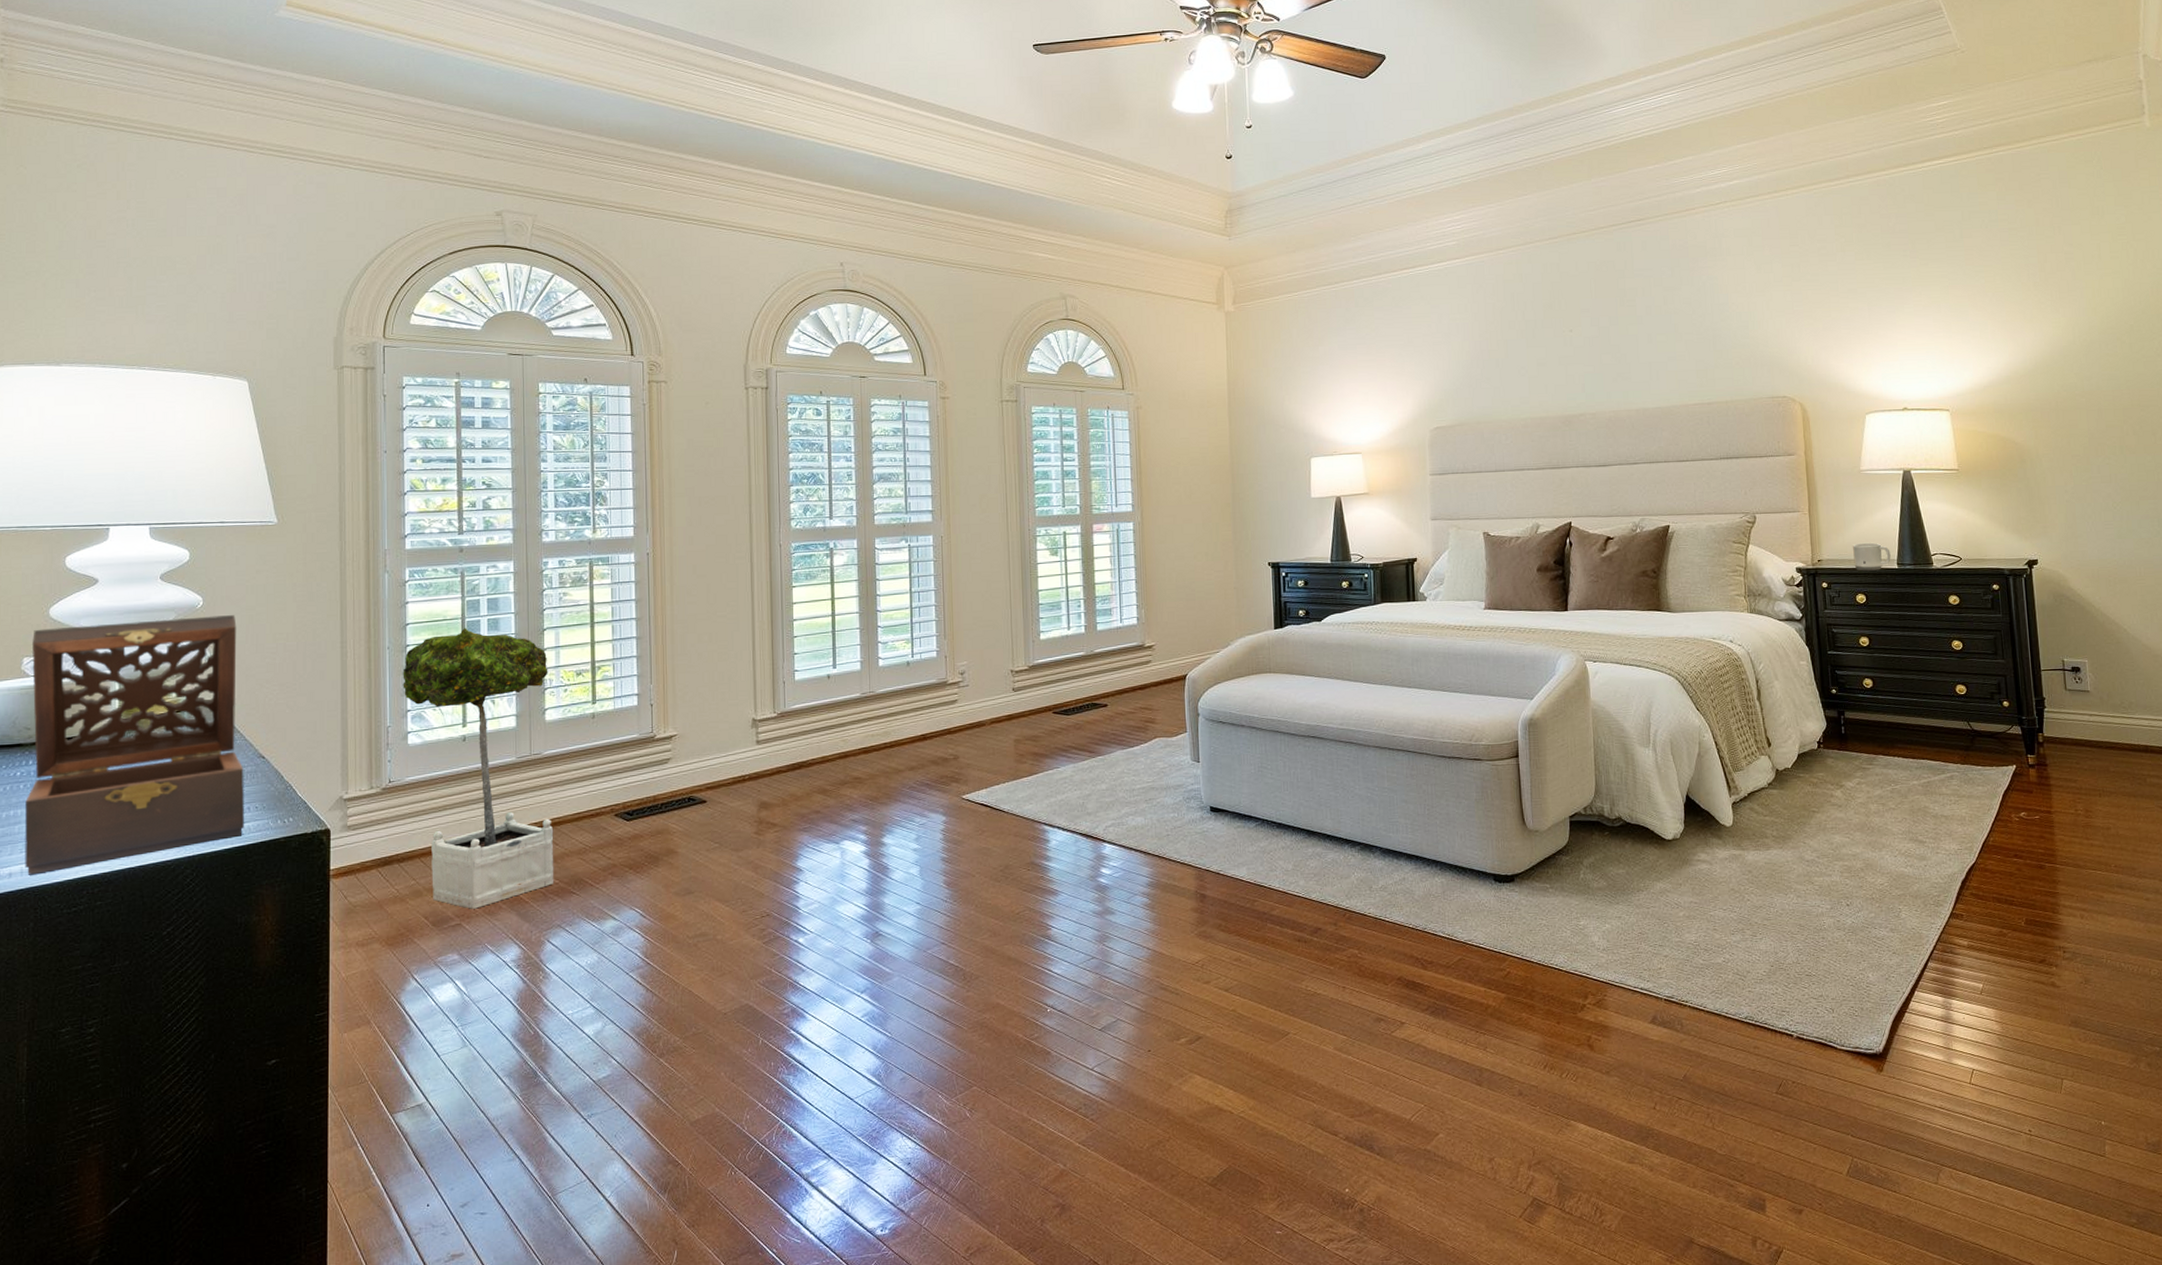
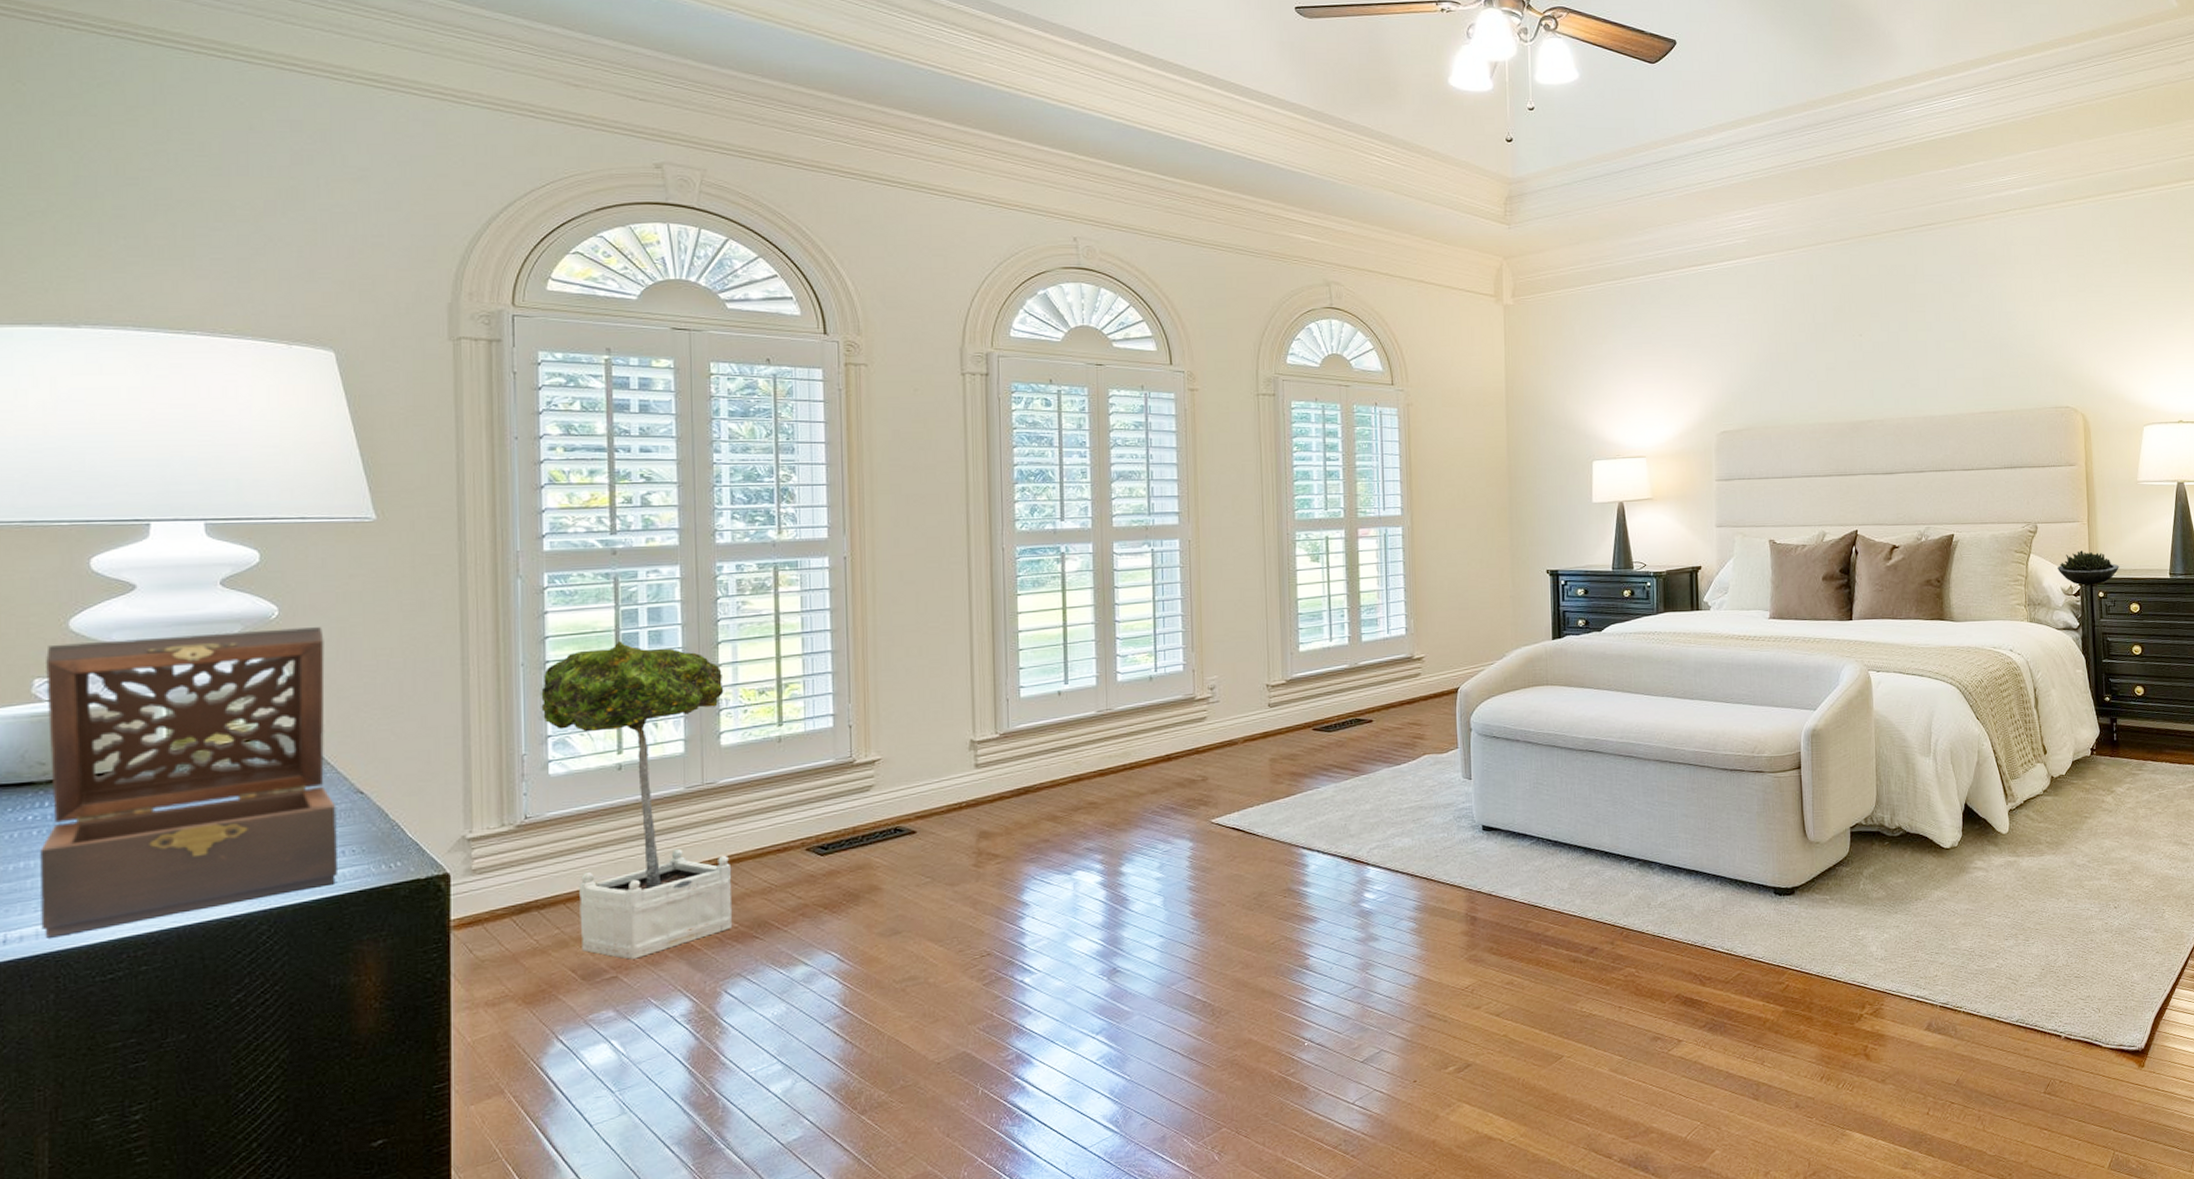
succulent plant: none [1778,540,1843,575] -> present [2057,550,2119,585]
mug: present [1852,542,1891,571] -> none [2127,552,2164,581]

